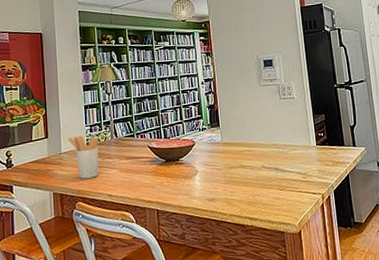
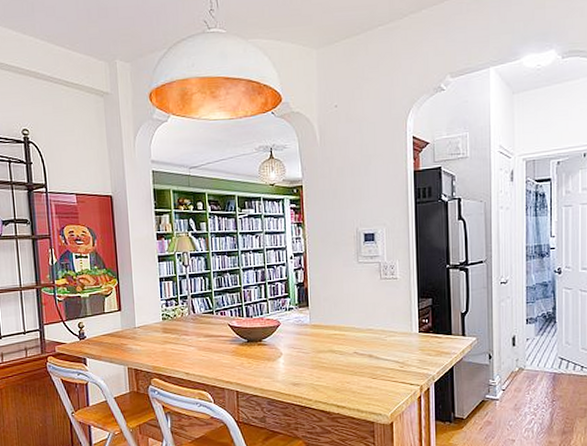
utensil holder: present [68,135,99,179] -> none [142,310,176,355]

